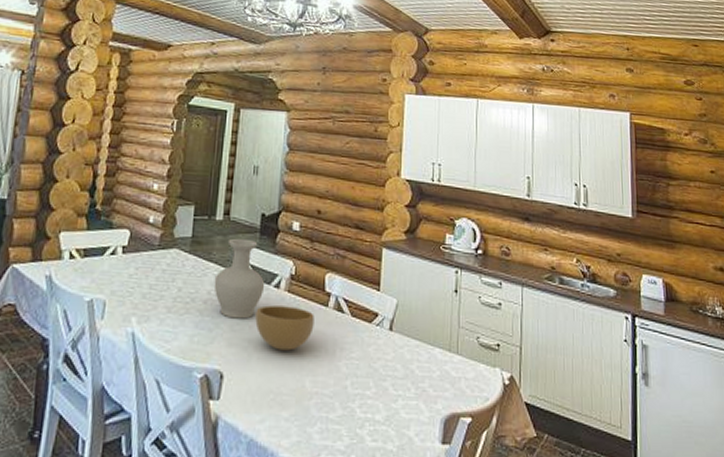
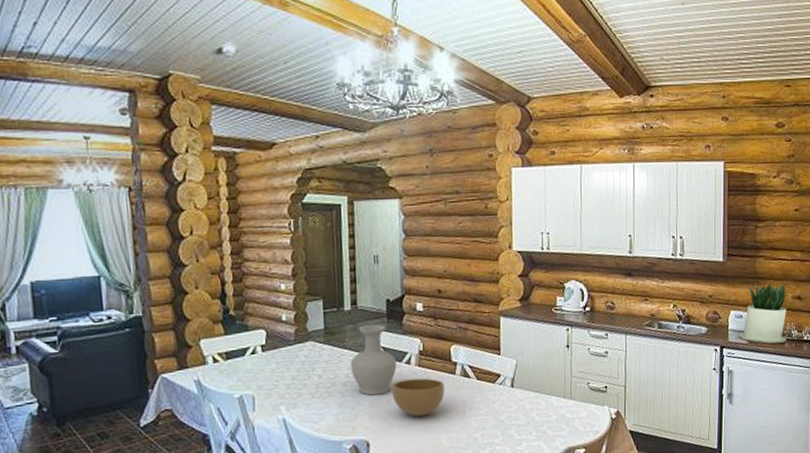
planter: none [653,245,710,321] -> present [739,282,787,345]

